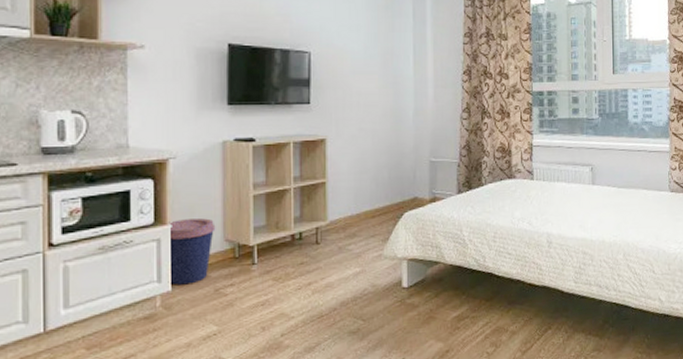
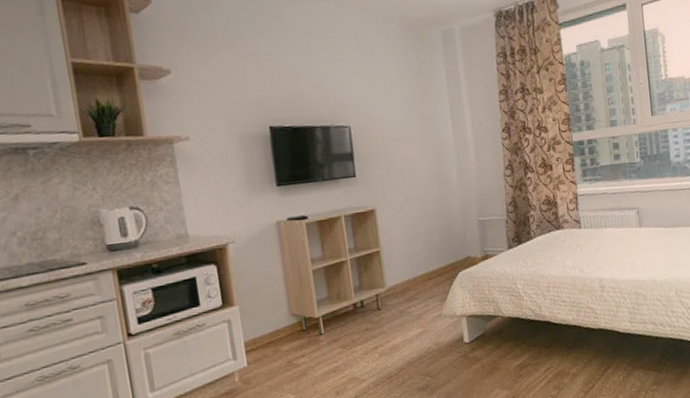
coffee cup: present [167,218,216,285] -> none [235,296,281,361]

